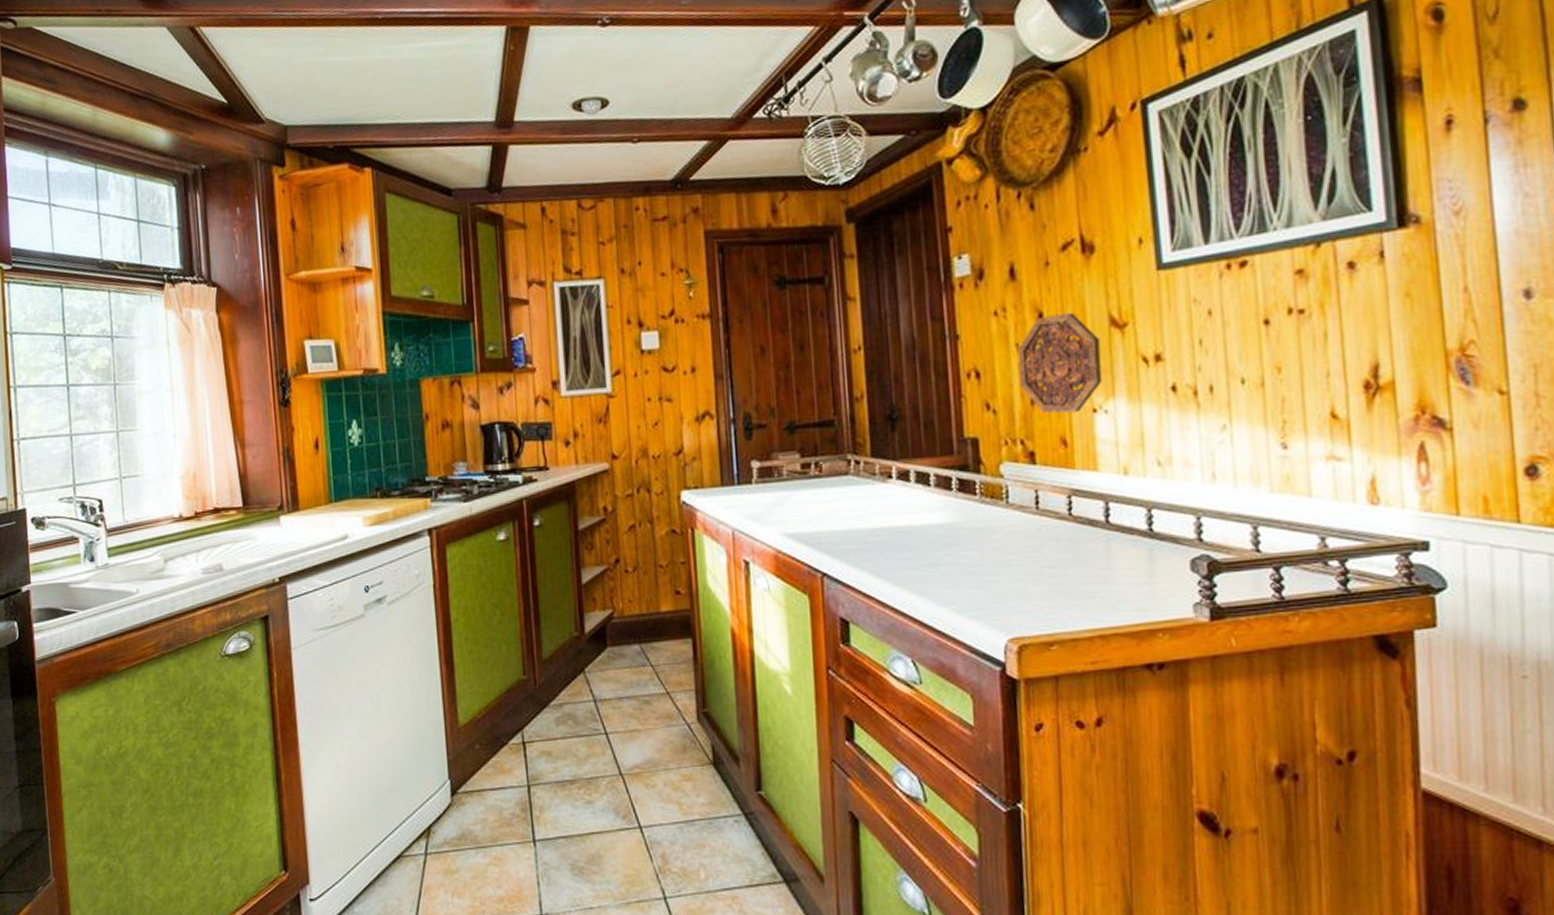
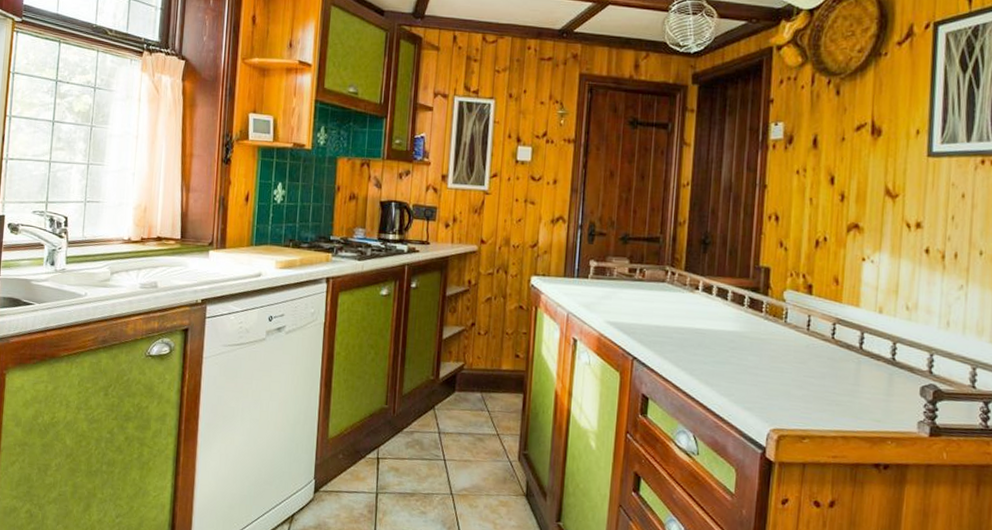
decorative platter: present [1018,312,1103,414] -> none [808,179,876,260]

